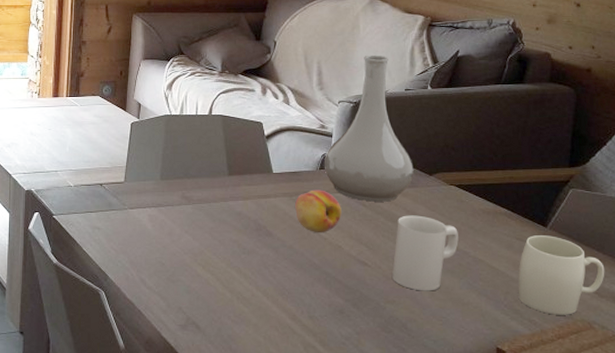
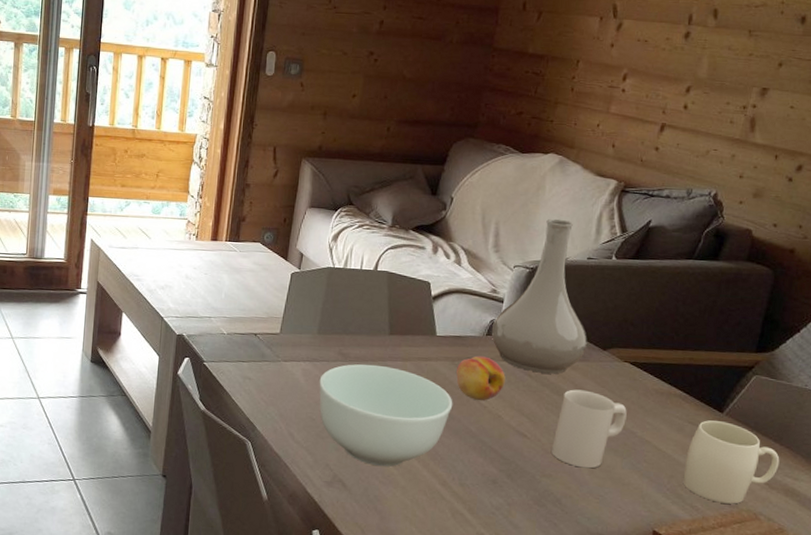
bowl: none [166,205,295,306] -> present [319,363,453,467]

